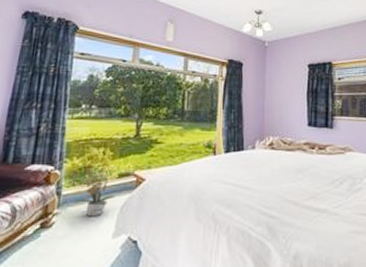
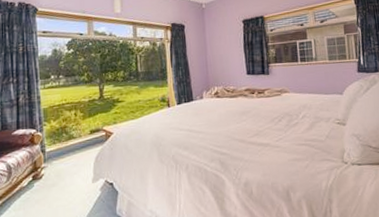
potted plant: present [74,167,116,217] -> none [53,126,90,168]

